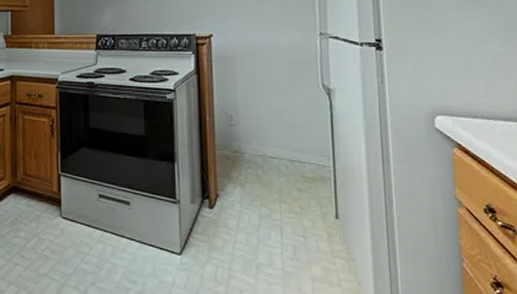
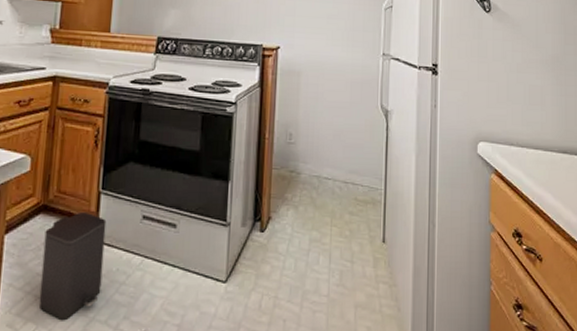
pedal bin: none [17,191,69,285] -> present [39,211,107,321]

